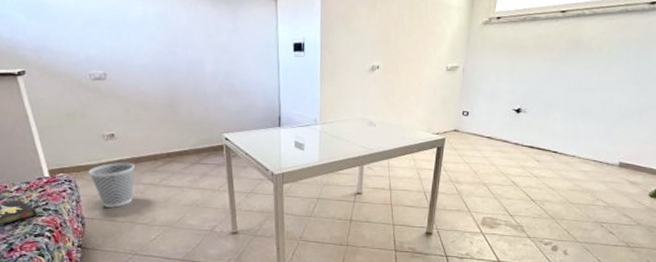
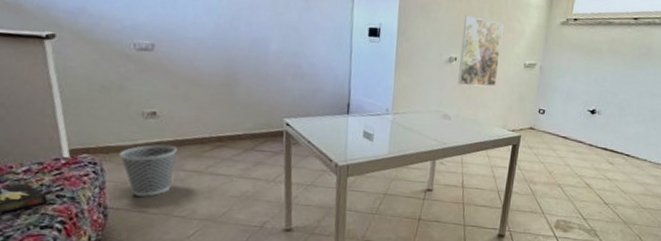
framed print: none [381,23,424,93] -> present [458,15,504,87]

